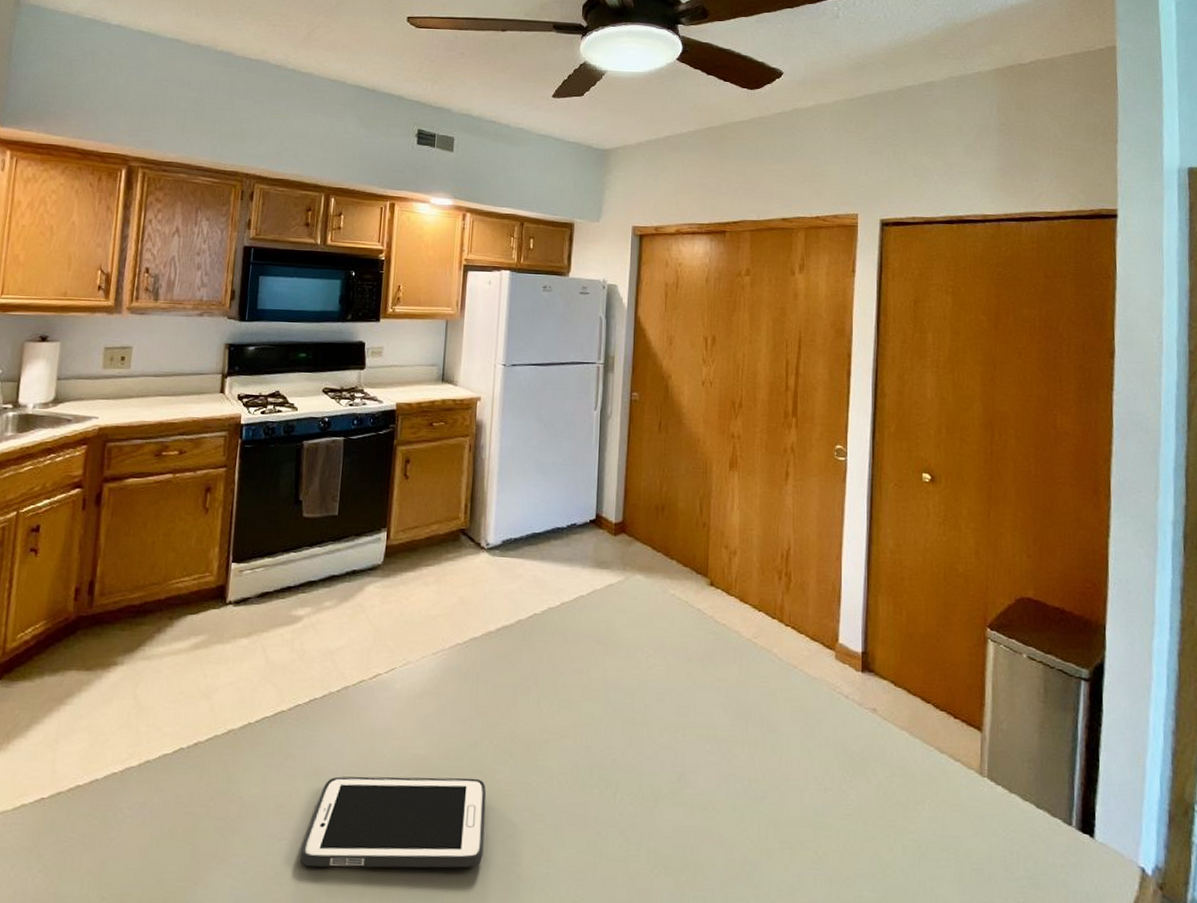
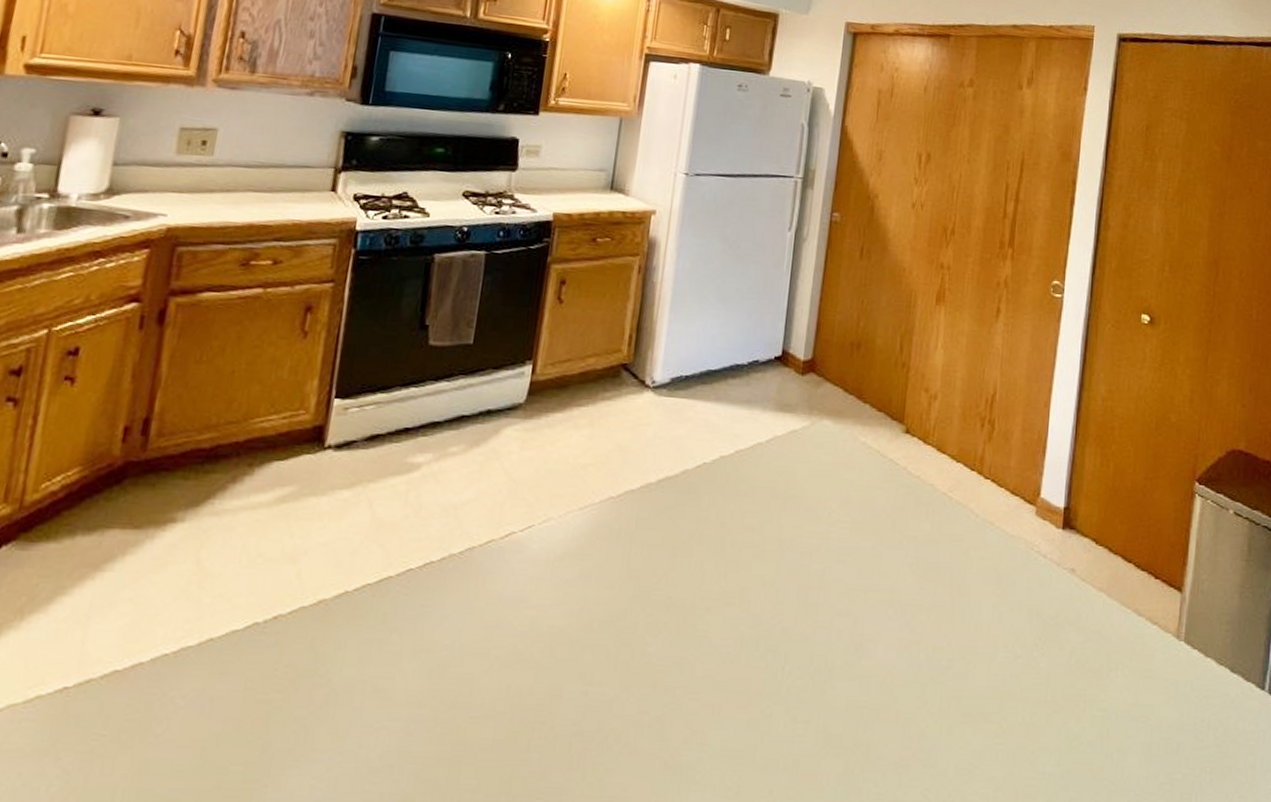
cell phone: present [300,776,487,868] -> none [401,652,634,761]

